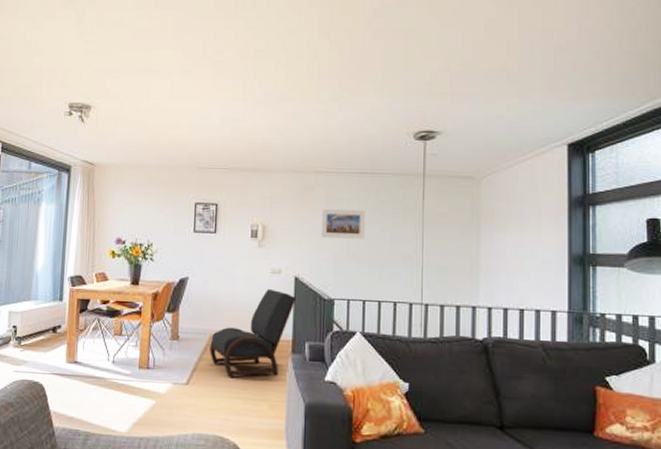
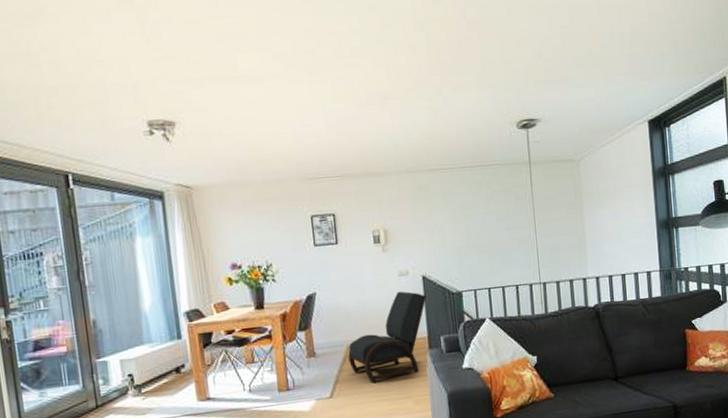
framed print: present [321,208,366,239] -> none [440,203,484,234]

